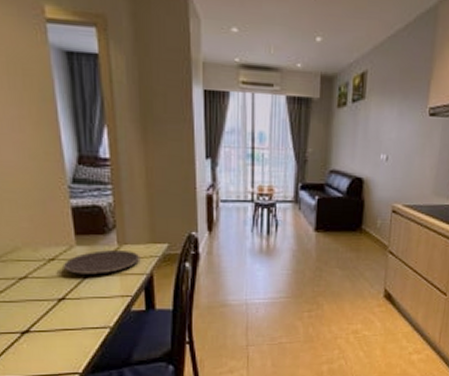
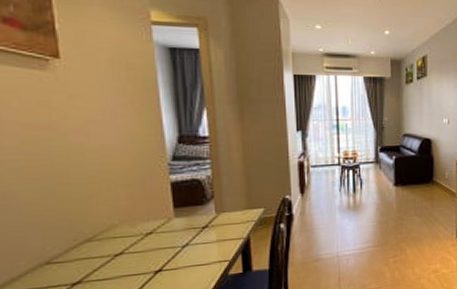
plate: present [62,250,141,275] -> none [160,218,238,245]

